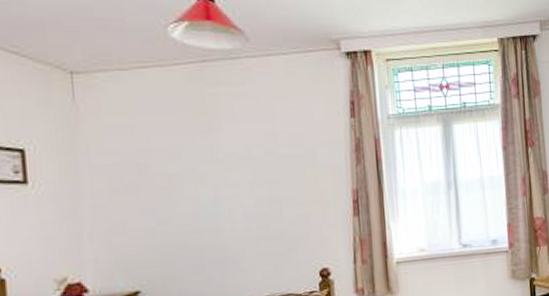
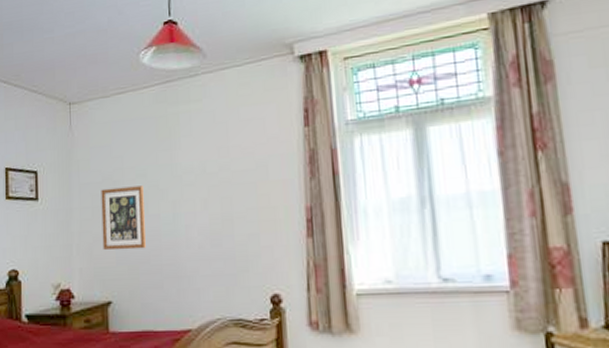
wall art: none [120,168,182,237] -> present [101,185,146,251]

